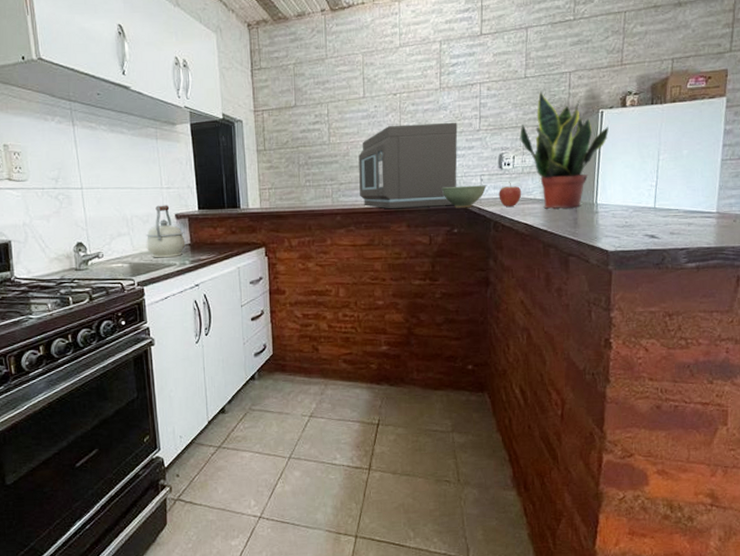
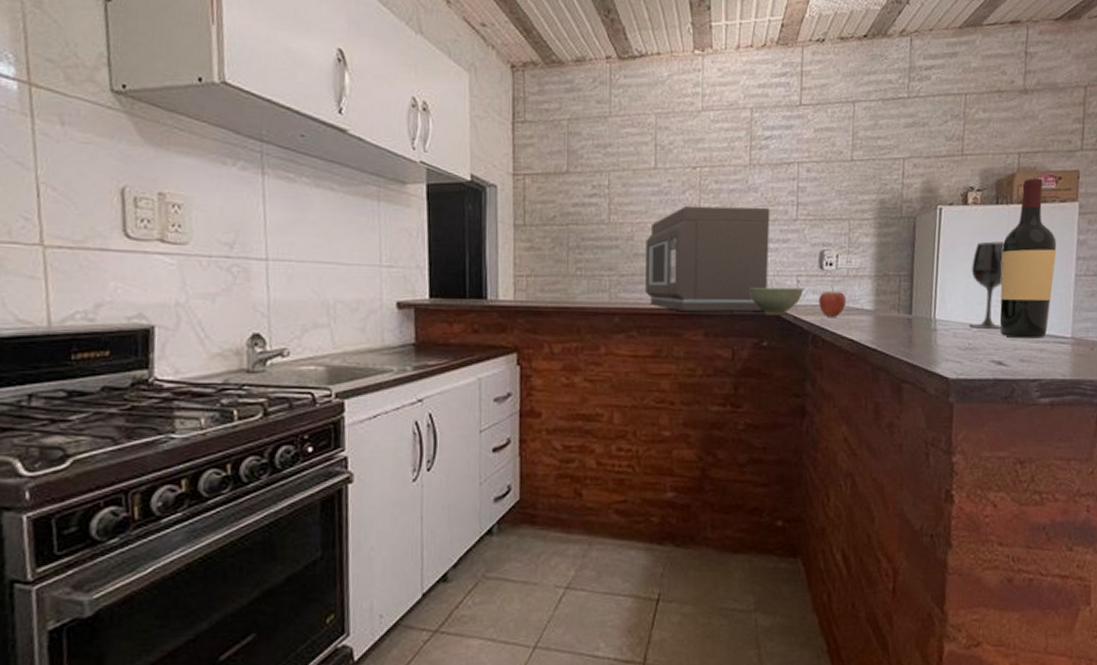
kettle: present [145,205,186,258] -> none [352,289,409,361]
potted plant: present [520,91,609,209] -> none [845,178,948,323]
wine glass: none [626,136,658,209] -> present [969,241,1005,329]
wine bottle: none [653,79,705,215] -> present [999,178,1057,338]

